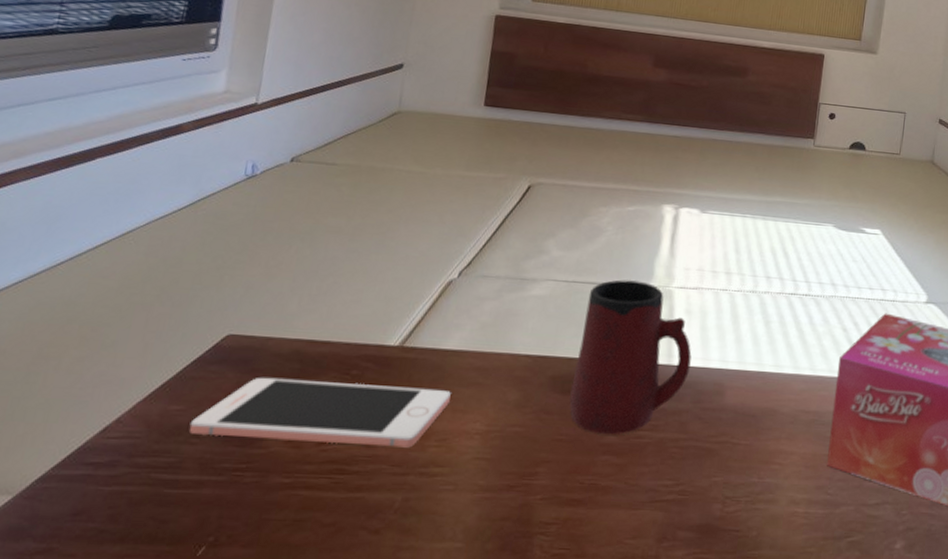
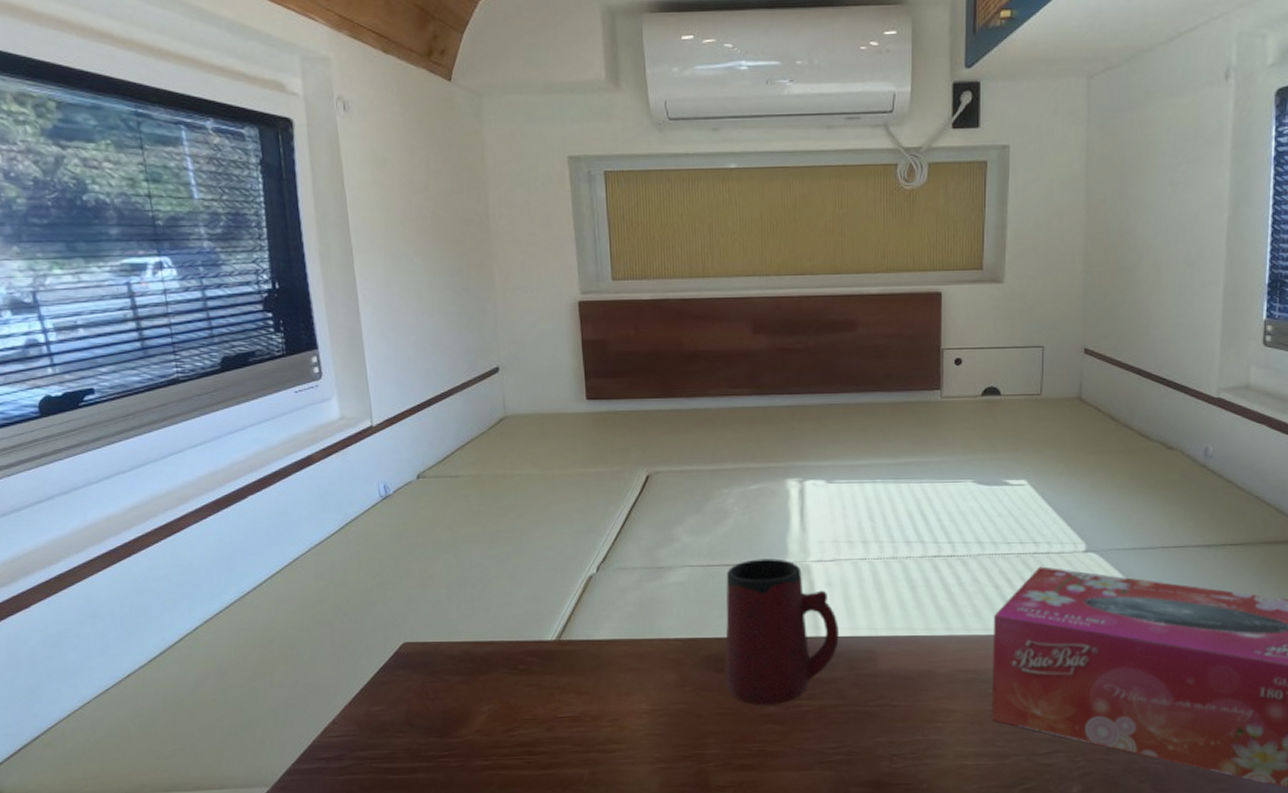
cell phone: present [189,377,451,448] -> none [392,676,613,730]

